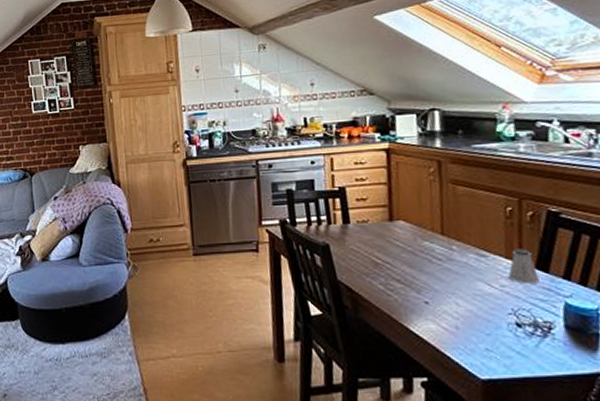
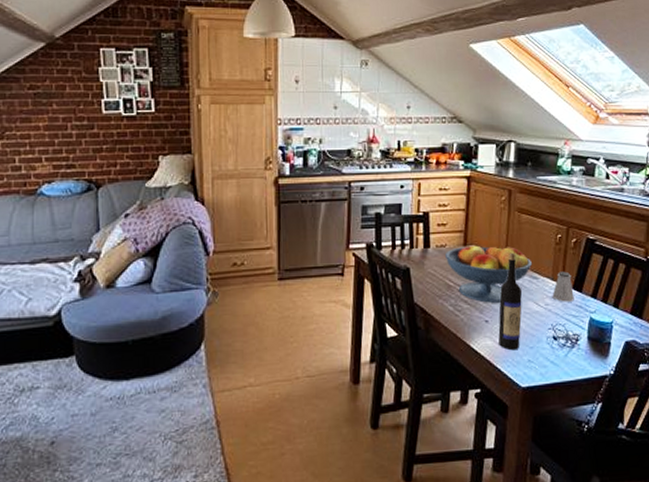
fruit bowl: none [369,219,478,283] -> present [445,244,533,303]
wine bottle: none [439,227,473,337] -> present [498,252,522,351]

